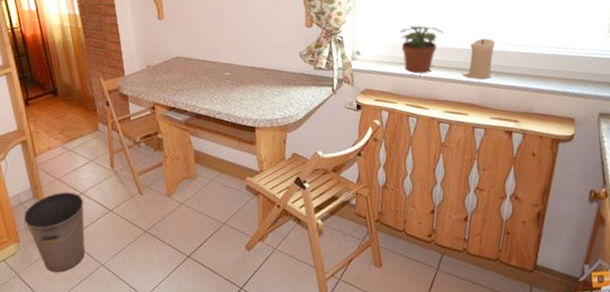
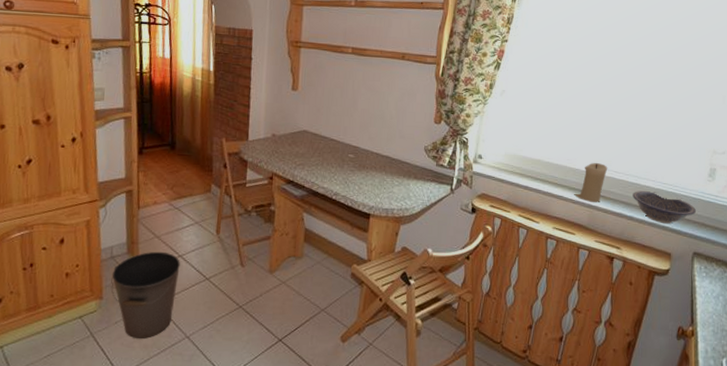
potted plant: present [400,25,445,75] -> none [521,139,563,188]
decorative bowl: none [525,58,598,90] -> present [633,191,696,225]

